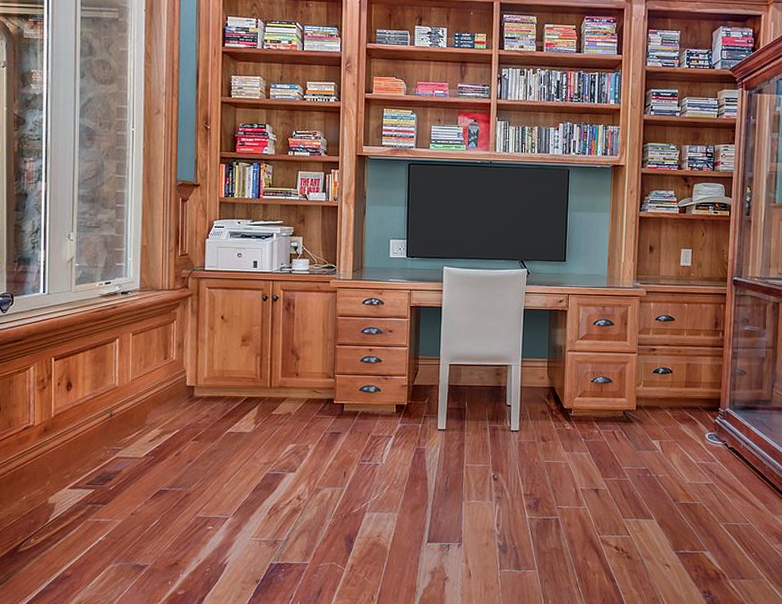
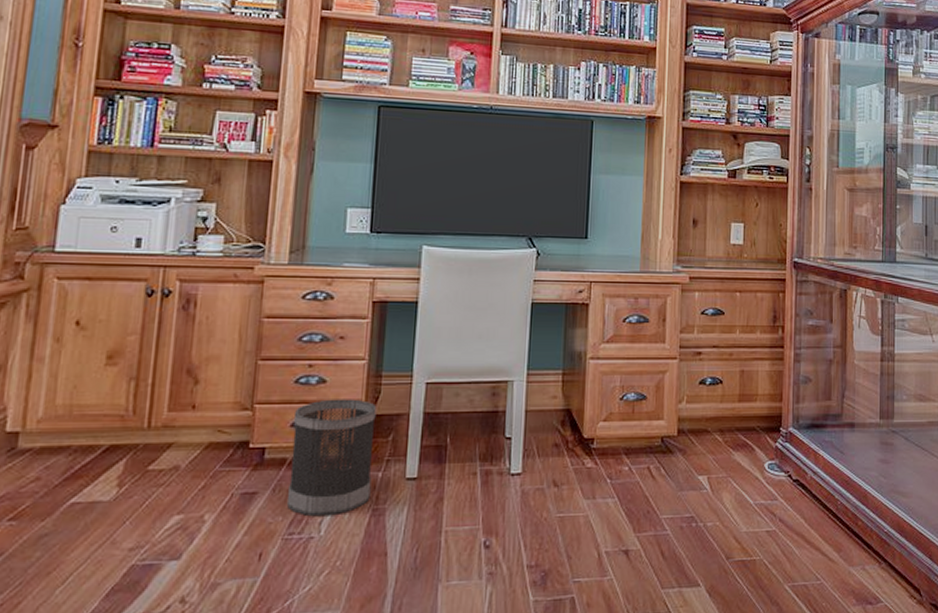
wastebasket: none [360,373,416,451] -> present [287,399,377,517]

